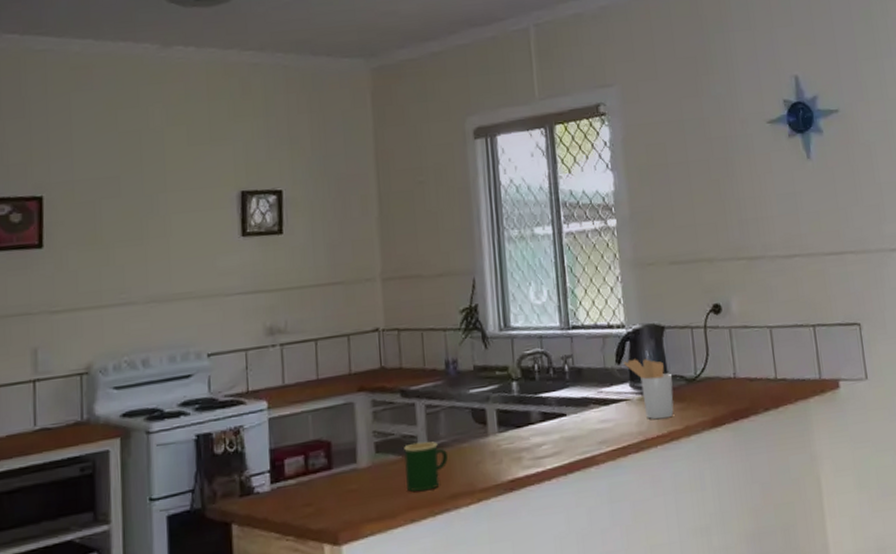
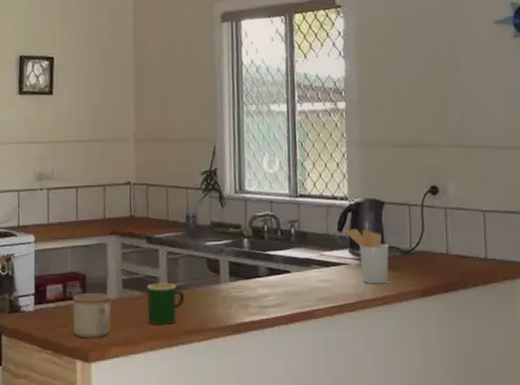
mug: none [316,461,364,517] -> present [72,292,112,338]

